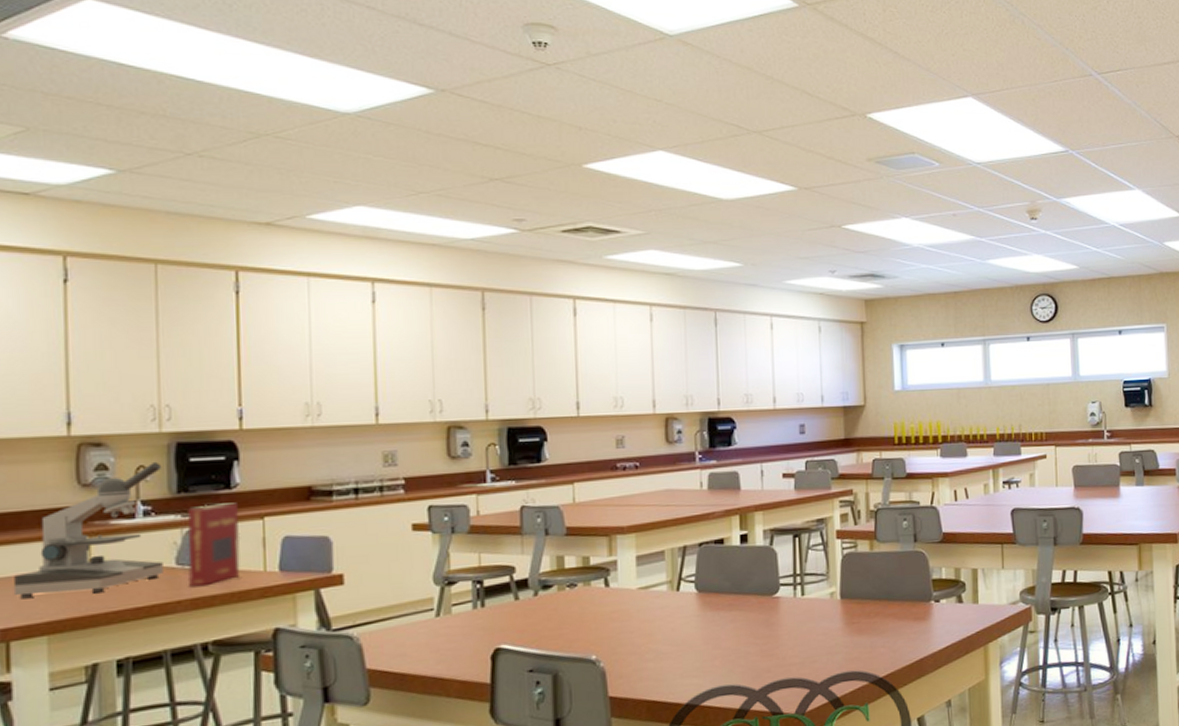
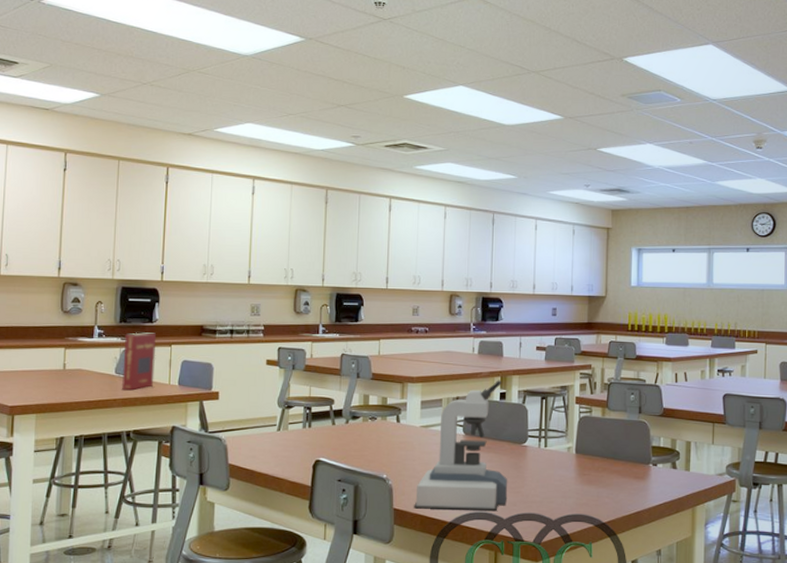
microscope: present [12,461,164,600] -> none [19,299,112,388]
microscope: none [636,519,759,694] -> present [414,380,508,511]

